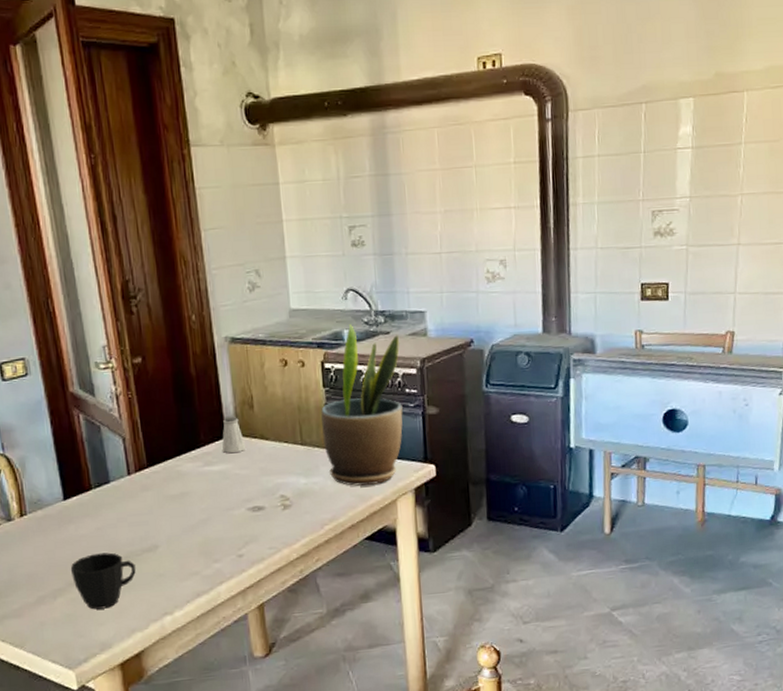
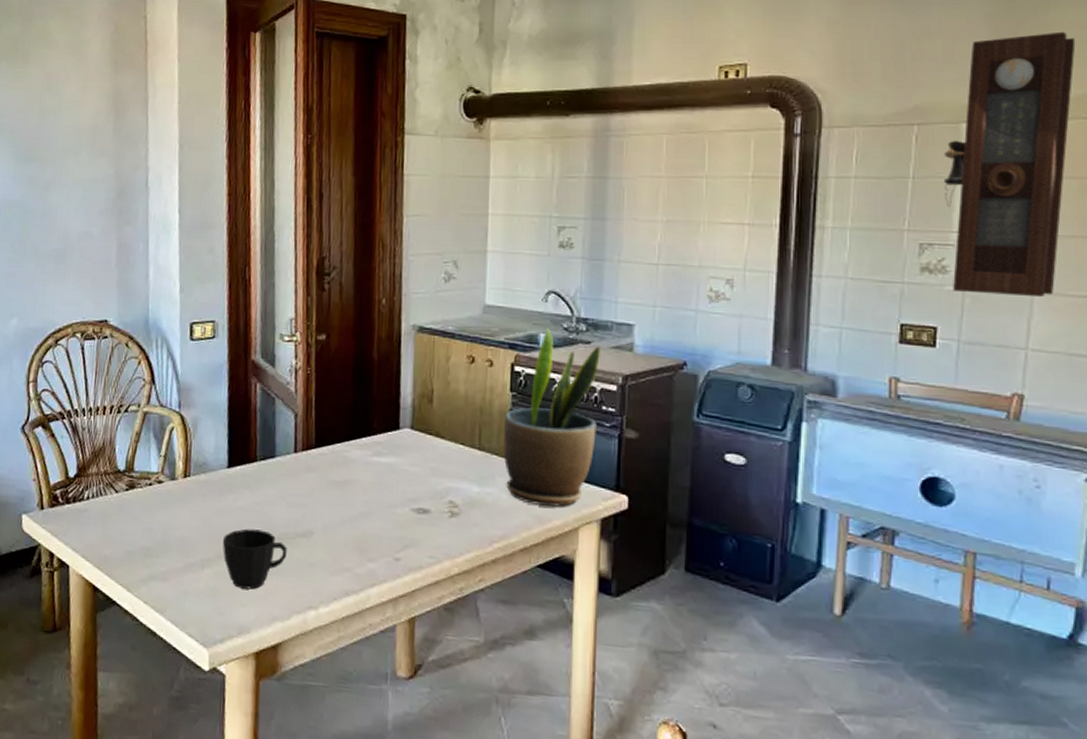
saltshaker: present [221,416,246,454] -> none [393,407,420,447]
pendulum clock: none [667,9,763,251] -> present [943,31,1076,298]

